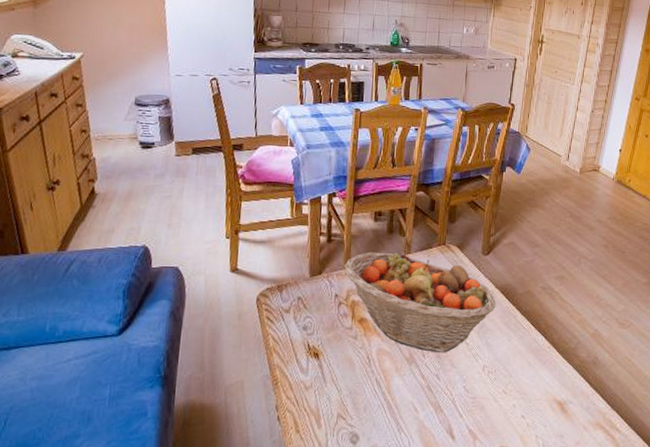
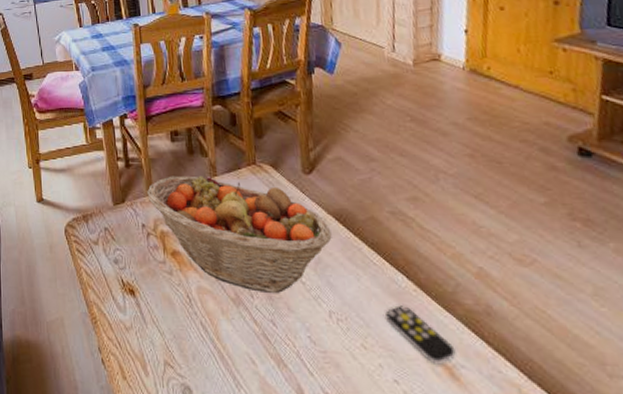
remote control: none [525,359,568,402] -> present [386,305,456,365]

